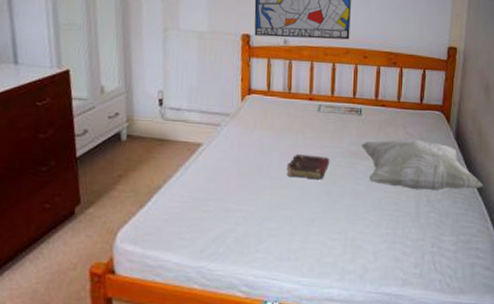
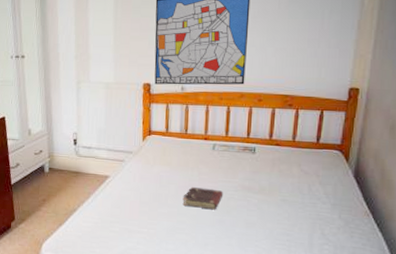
decorative pillow: present [362,138,484,191] -> none [255,175,385,225]

